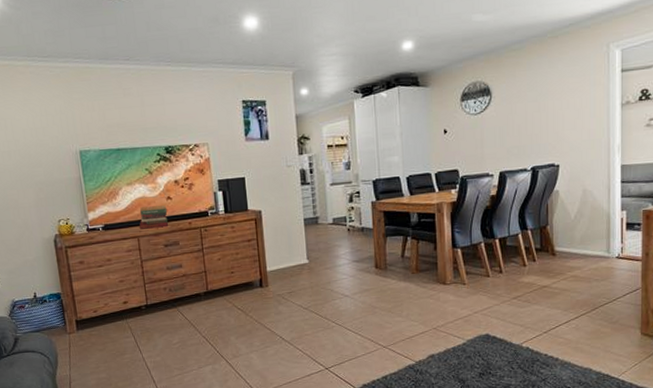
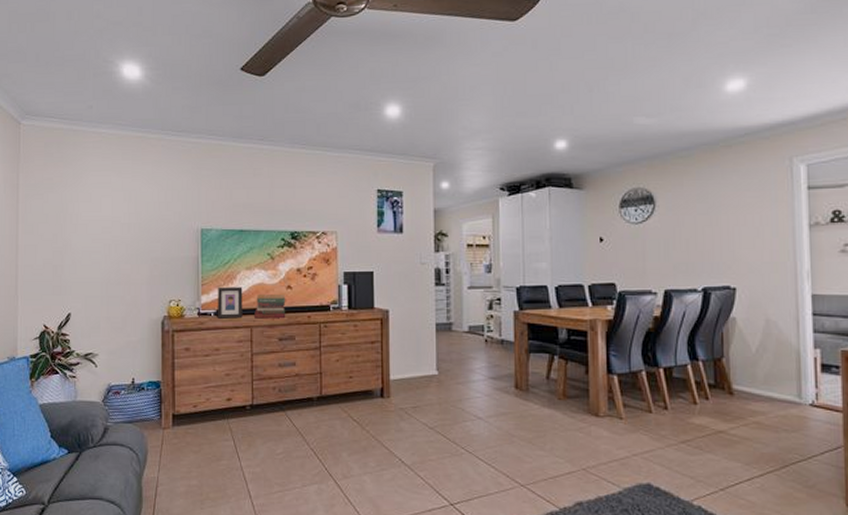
picture frame: none [103,201,129,232] -> present [218,287,243,319]

